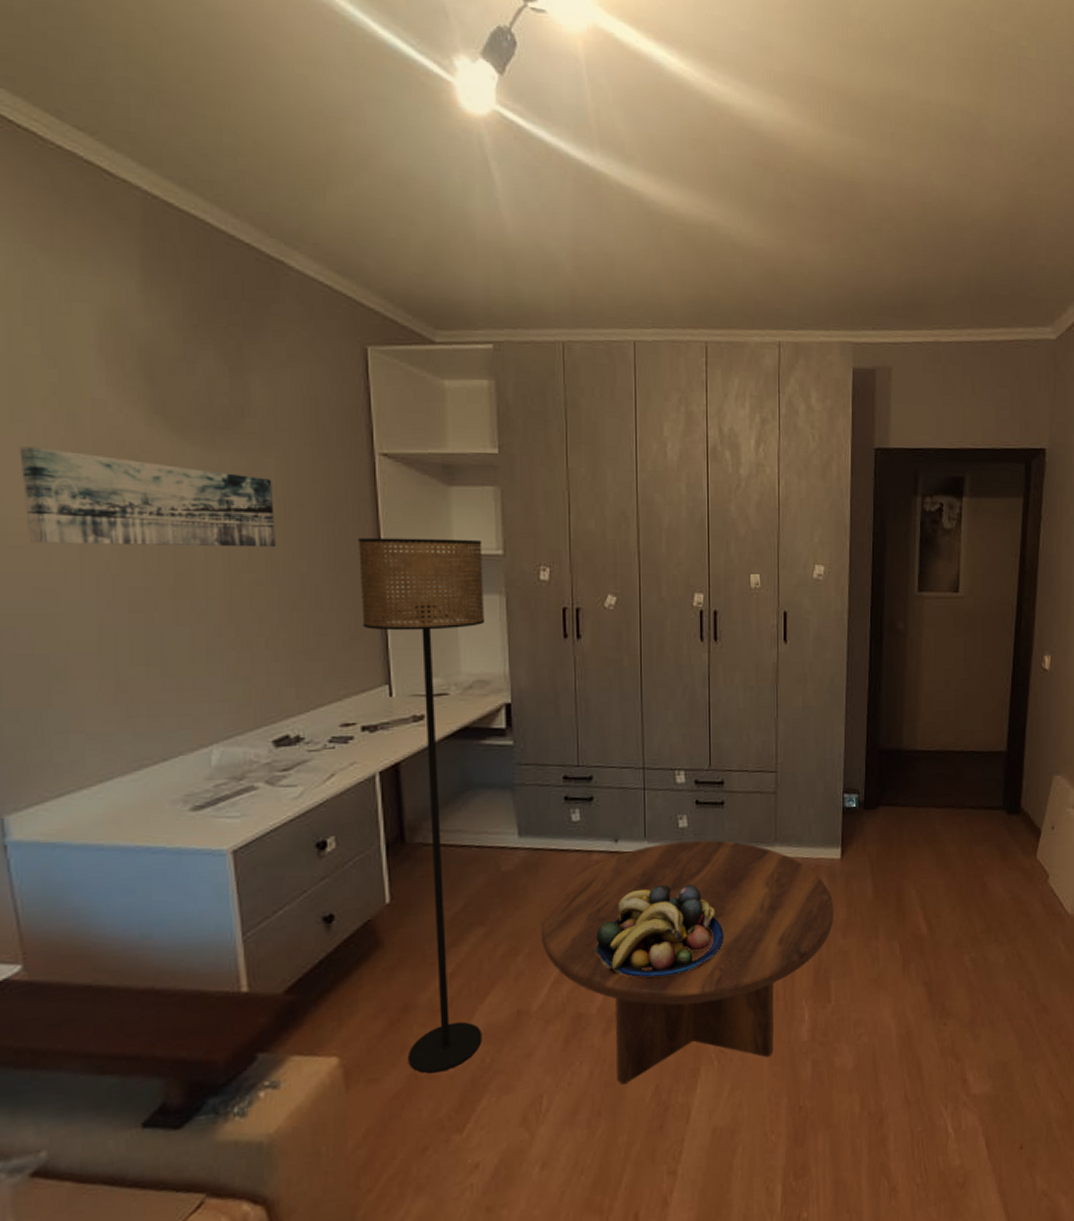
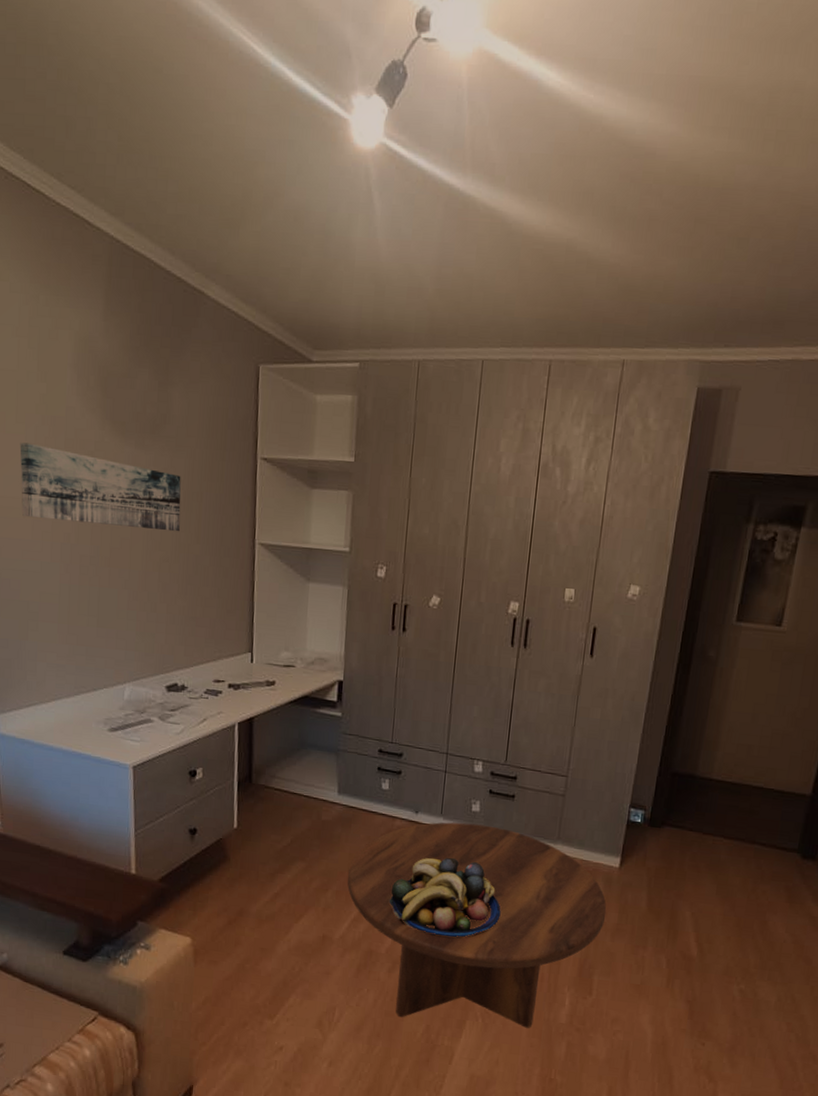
floor lamp: present [358,538,485,1074] -> none [236,528,334,969]

